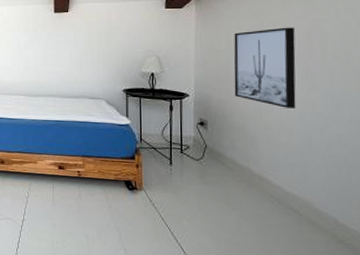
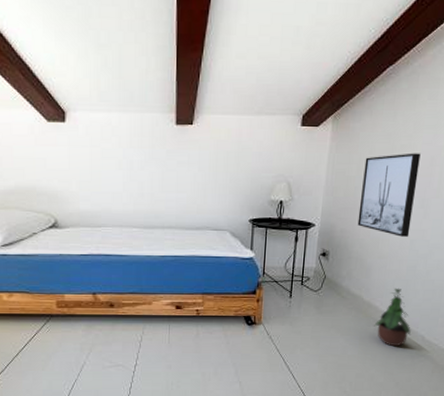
potted plant: none [270,161,318,229] -> present [374,288,411,347]

